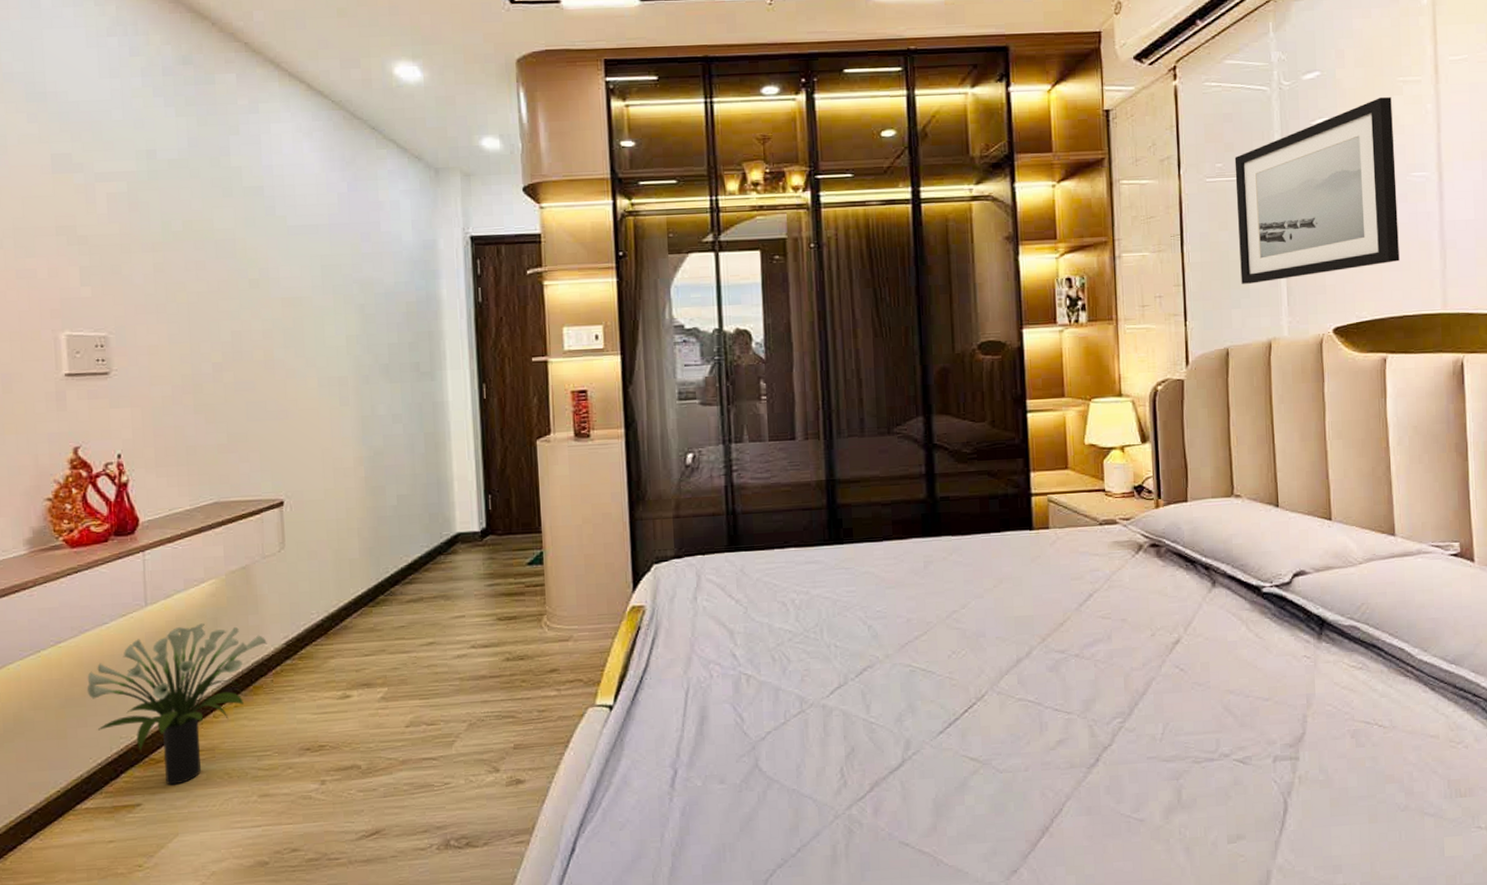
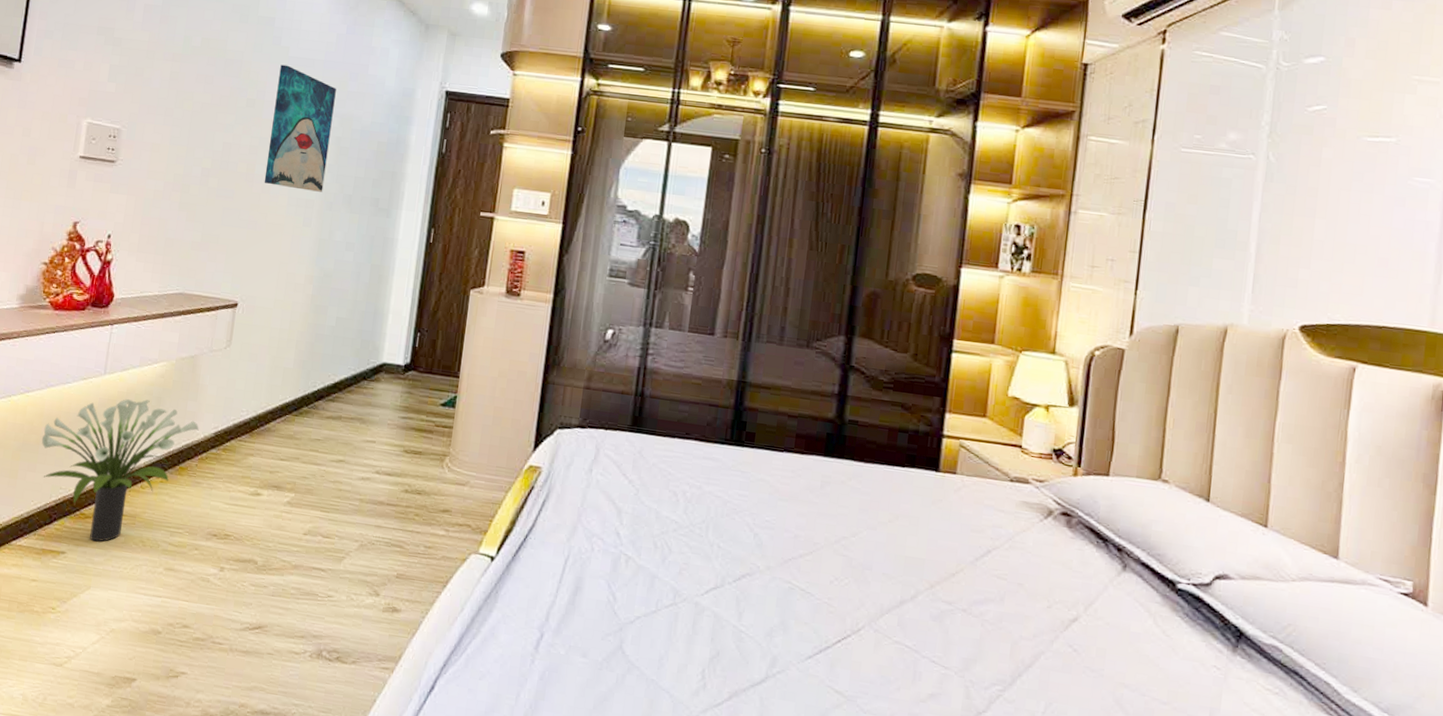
wall art: none [280,236,355,368] -> present [264,64,336,192]
wall art: present [1234,97,1400,284] -> none [1203,93,1403,268]

